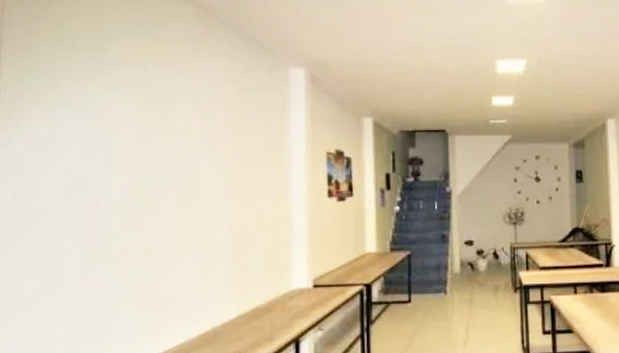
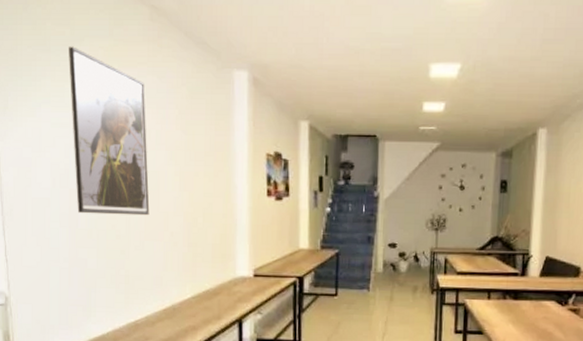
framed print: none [95,45,188,227] -> present [69,46,150,216]

